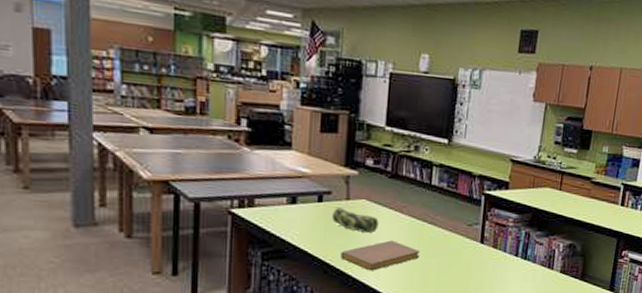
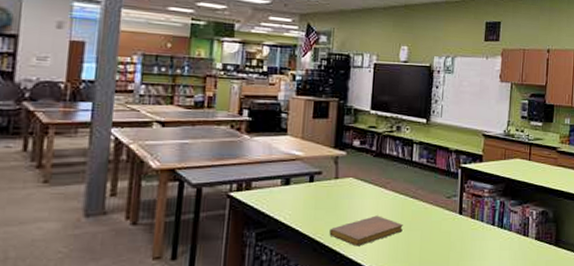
pencil case: present [332,208,379,234] -> none [322,187,365,210]

